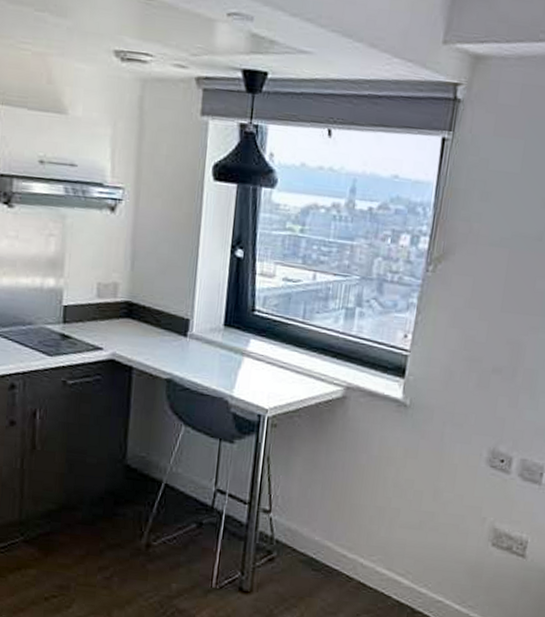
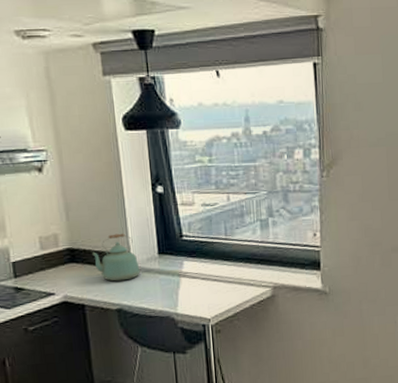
kettle: none [150,294,201,349] -> present [91,233,140,282]

